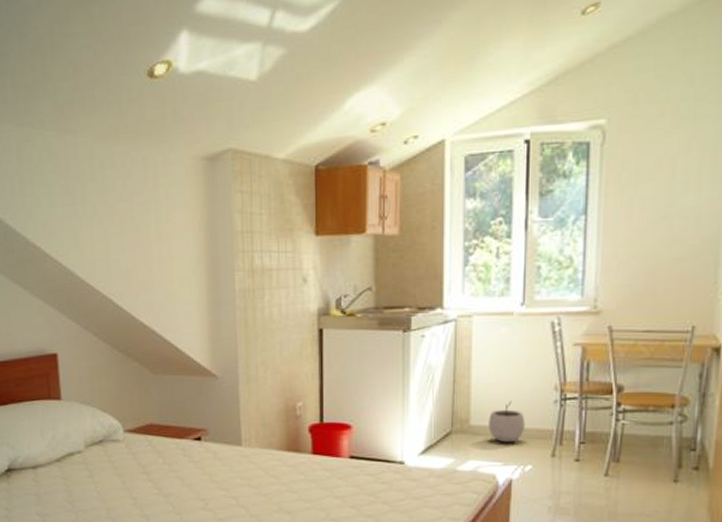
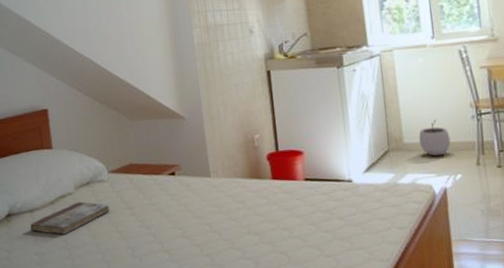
book: none [33,462,123,496] -> present [30,202,109,235]

